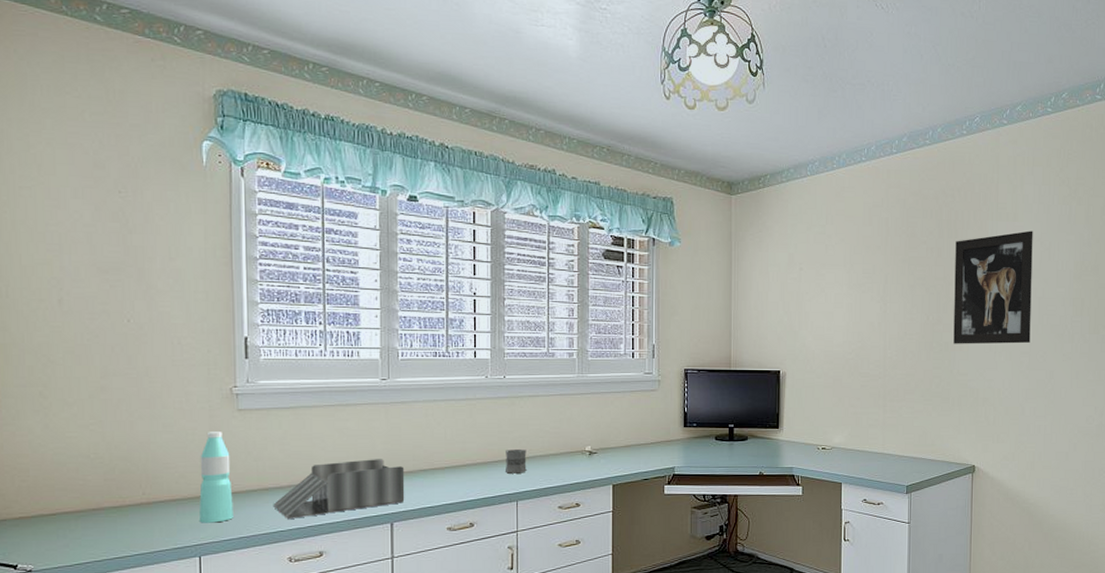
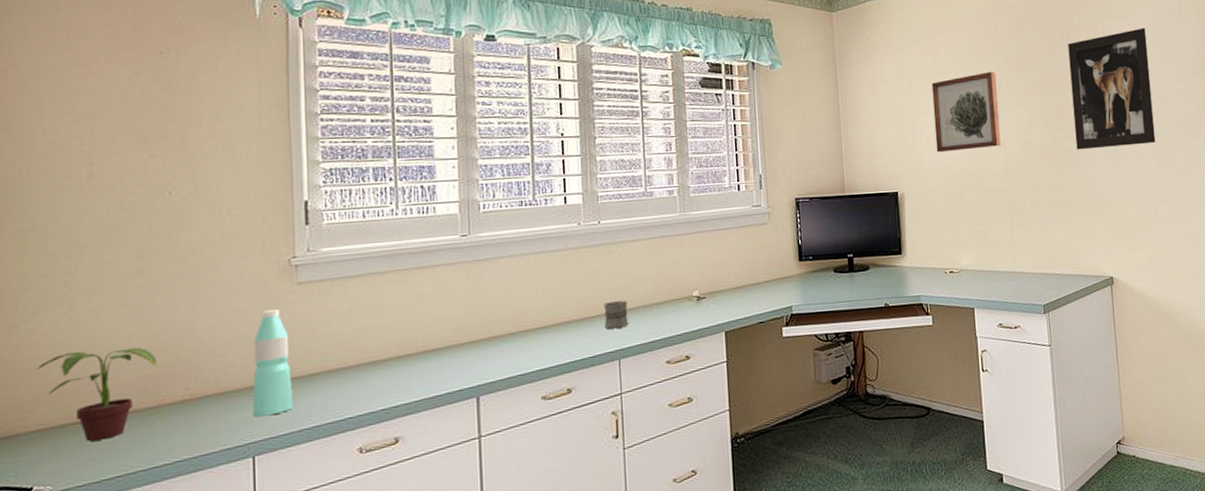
potted plant: none [18,453,120,531] -> present [37,347,159,441]
desk organizer: present [273,459,405,520] -> none [340,325,492,404]
wall art: none [820,262,883,337] -> present [931,71,1001,153]

